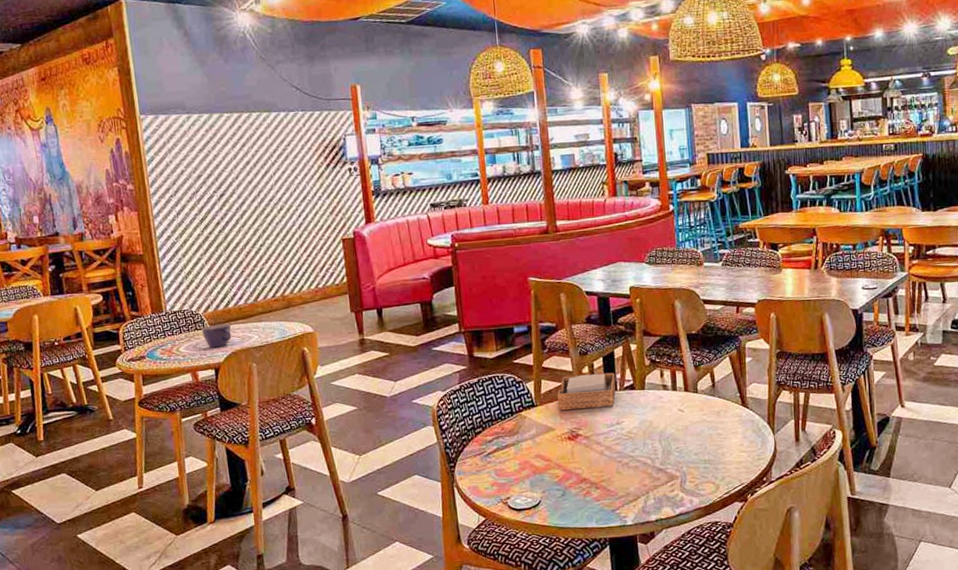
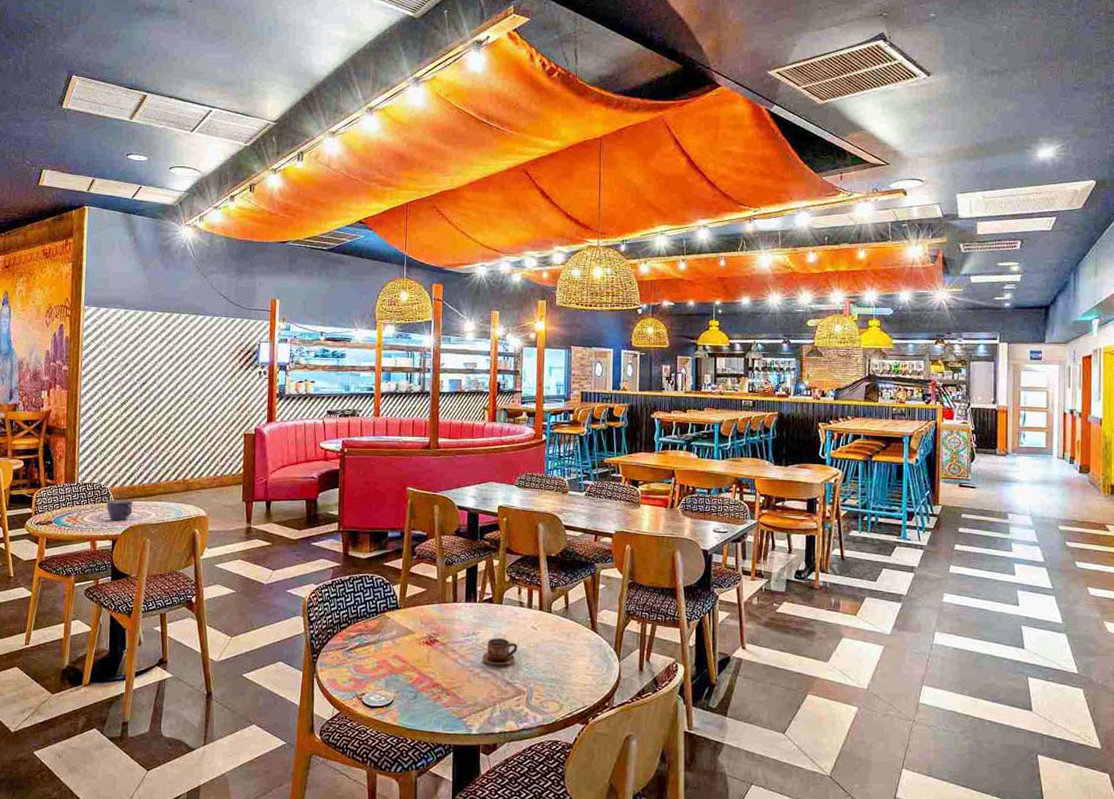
napkin holder: present [557,372,616,411] -> none [419,583,477,617]
cup: none [629,424,666,454] -> present [482,638,518,666]

